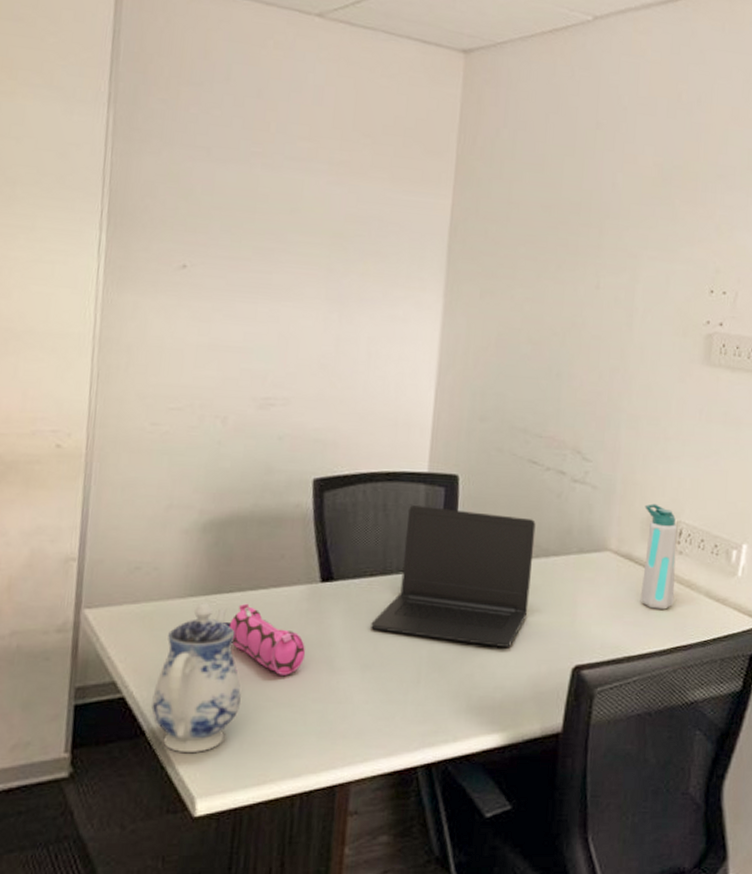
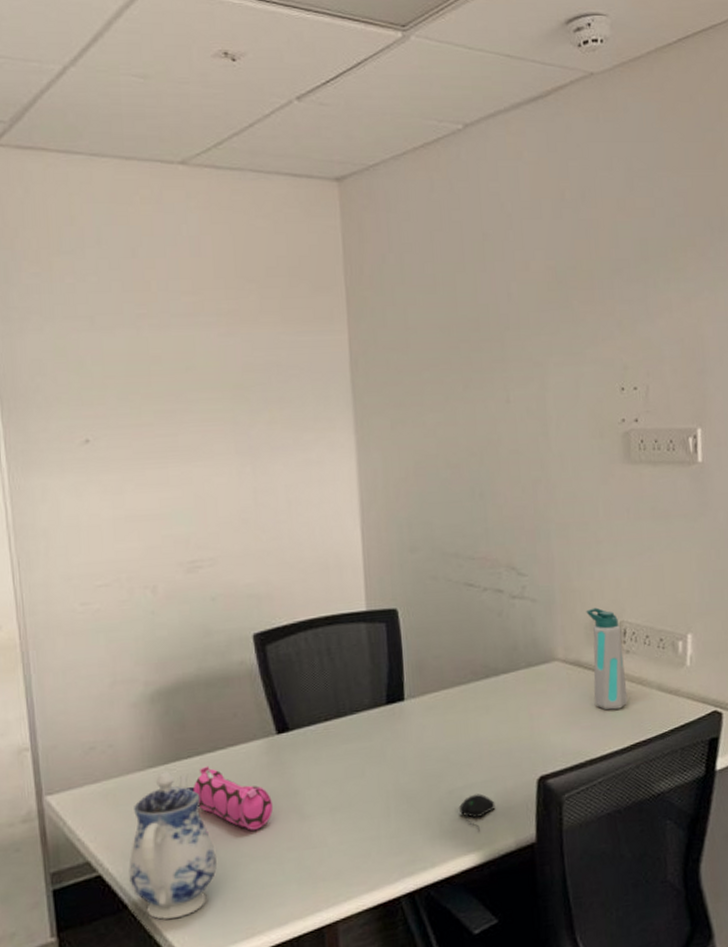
laptop: present [371,505,536,647] -> none [333,641,486,773]
computer mouse: none [489,673,527,711] -> present [458,793,495,831]

